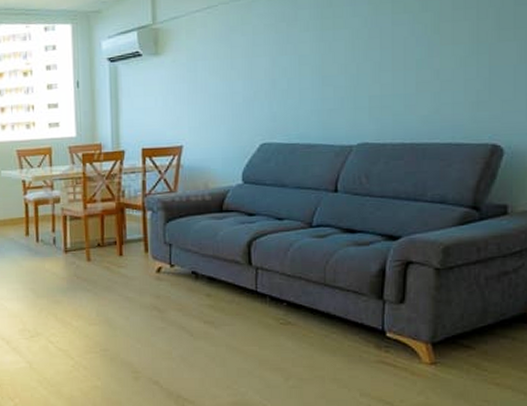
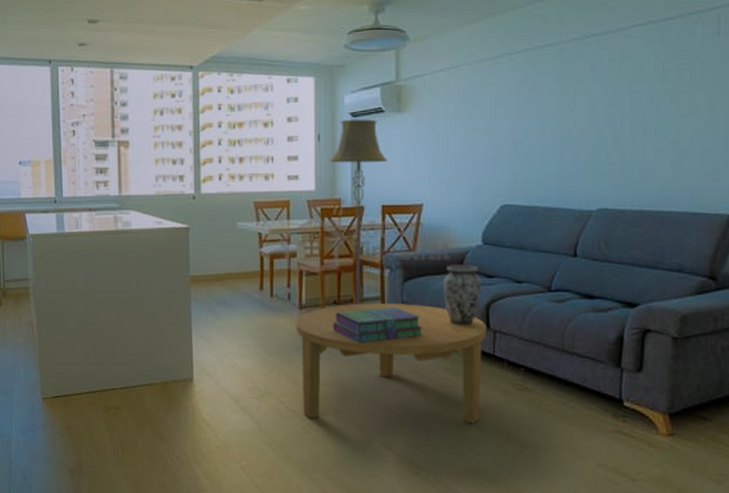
coffee table: none [62,244,249,357] -> present [296,303,487,423]
floor lamp: none [88,63,147,246] -> present [329,119,388,304]
stack of books: none [98,247,186,284] -> present [333,306,423,343]
vase: none [204,204,244,264] -> present [442,265,482,326]

